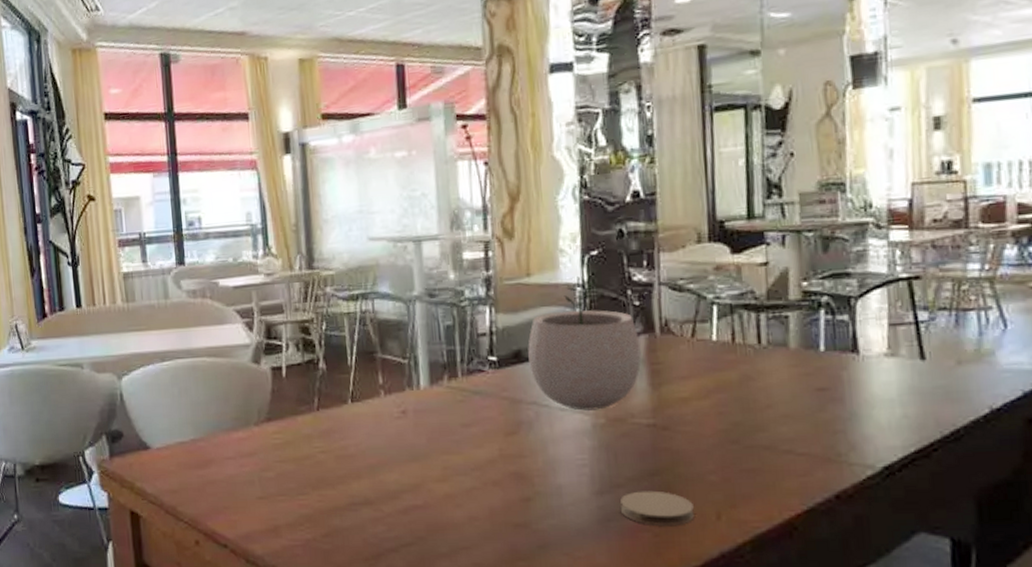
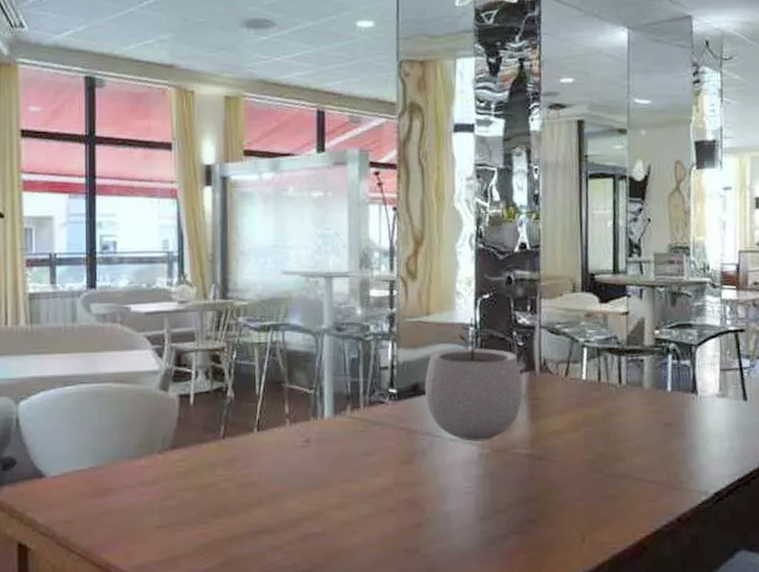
coaster: present [620,490,694,526] -> none [500,516,563,548]

